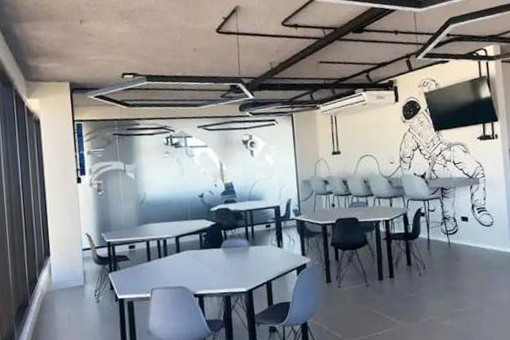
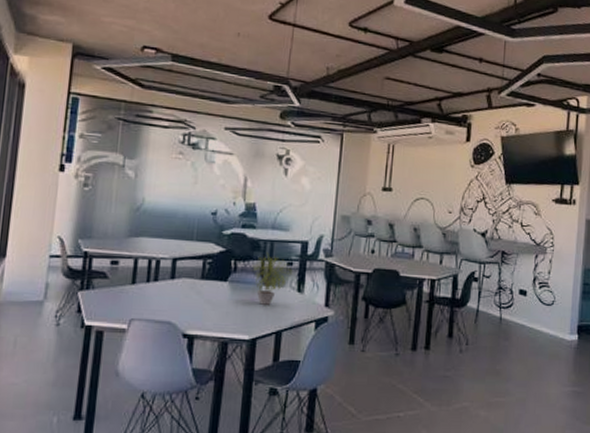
potted plant: none [239,220,272,262] -> present [253,252,293,305]

